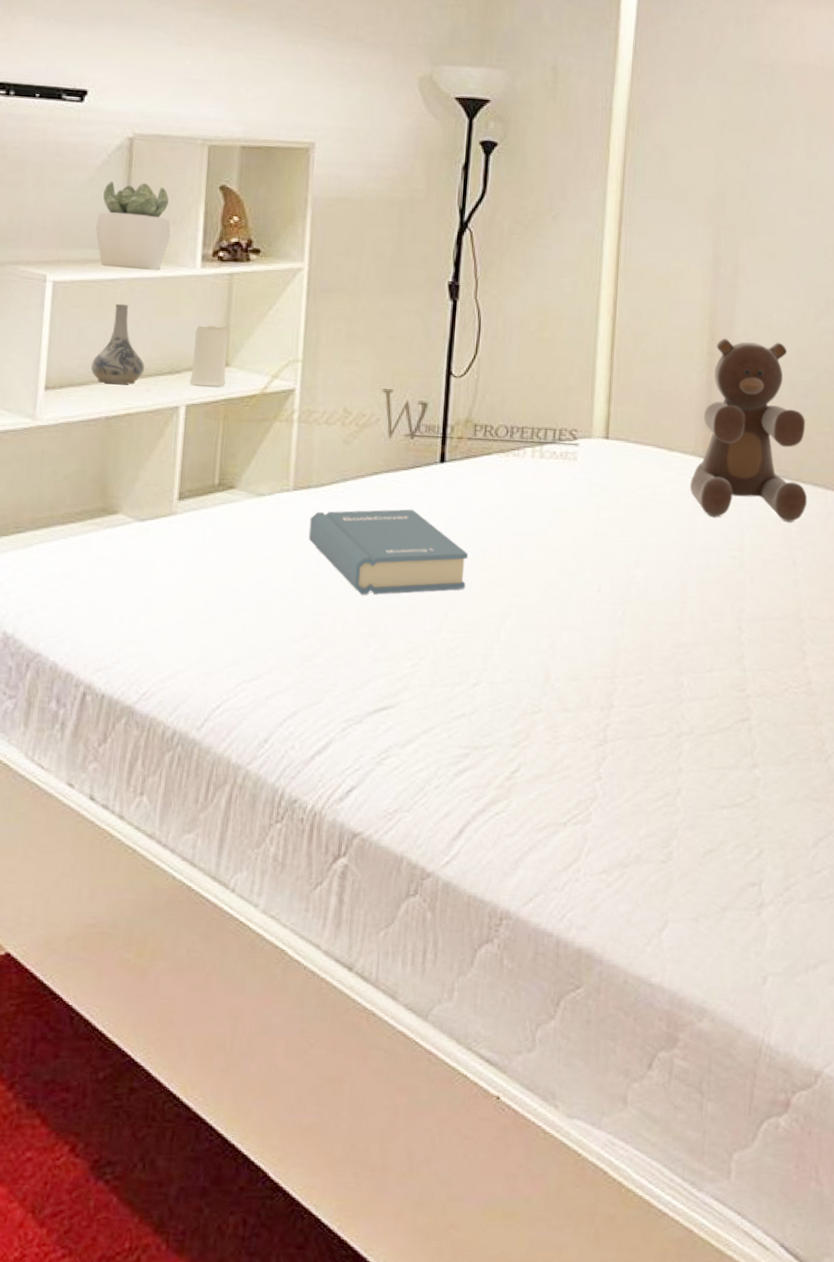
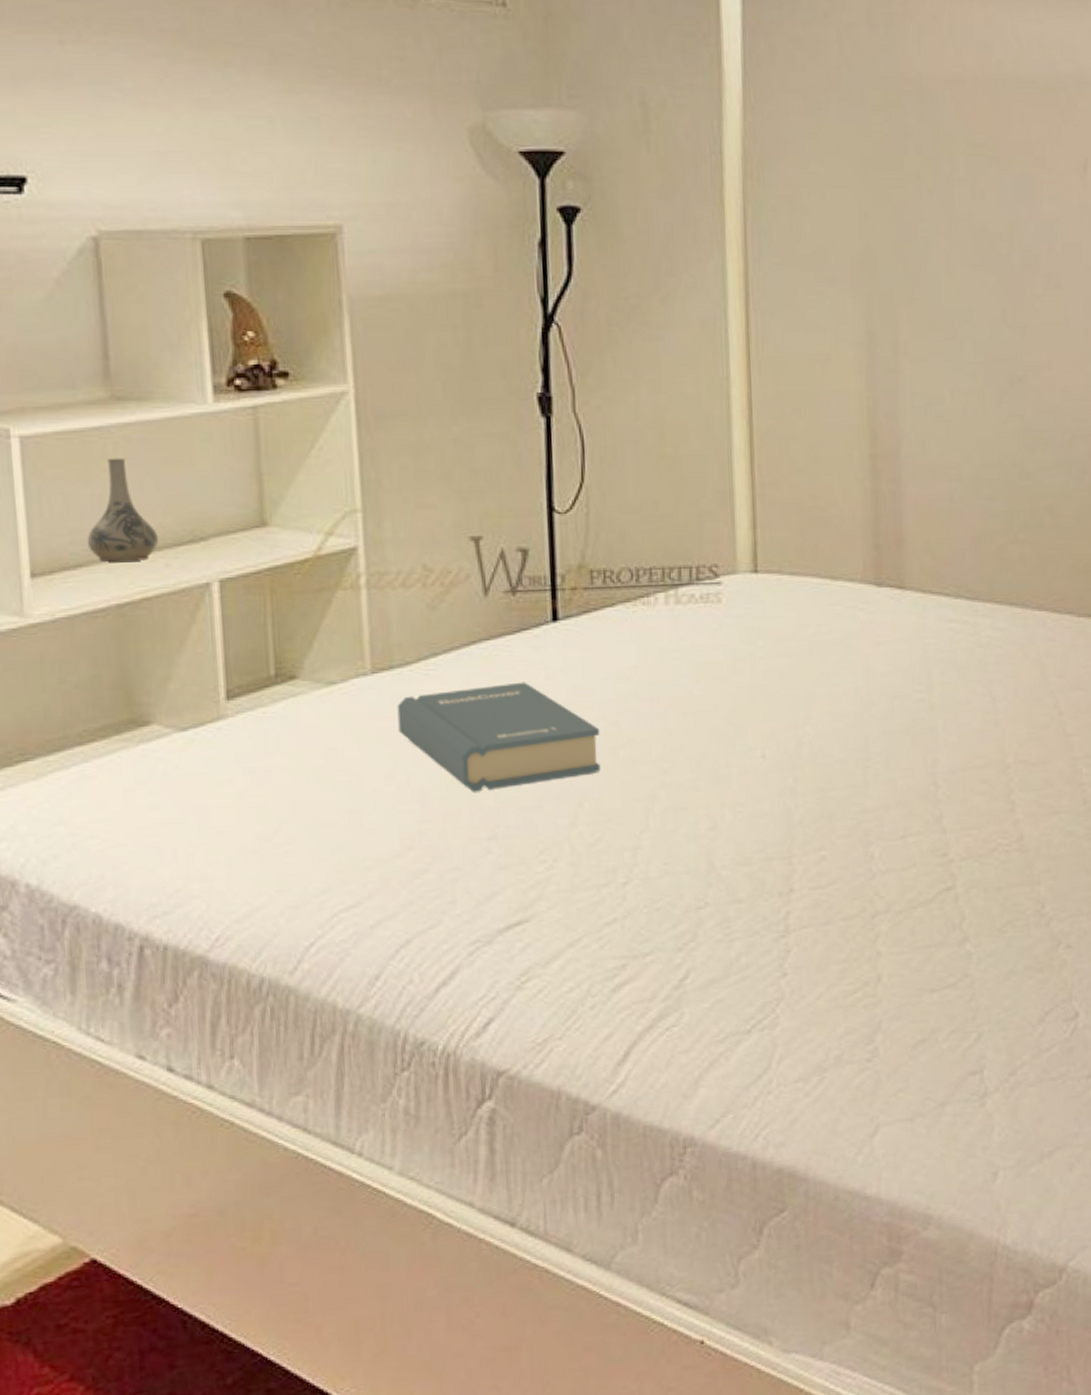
succulent plant: present [96,181,170,271] -> none [66,296,167,412]
candle: present [190,325,228,388] -> none [218,476,267,556]
teddy bear: present [689,338,808,521] -> none [861,434,1004,654]

